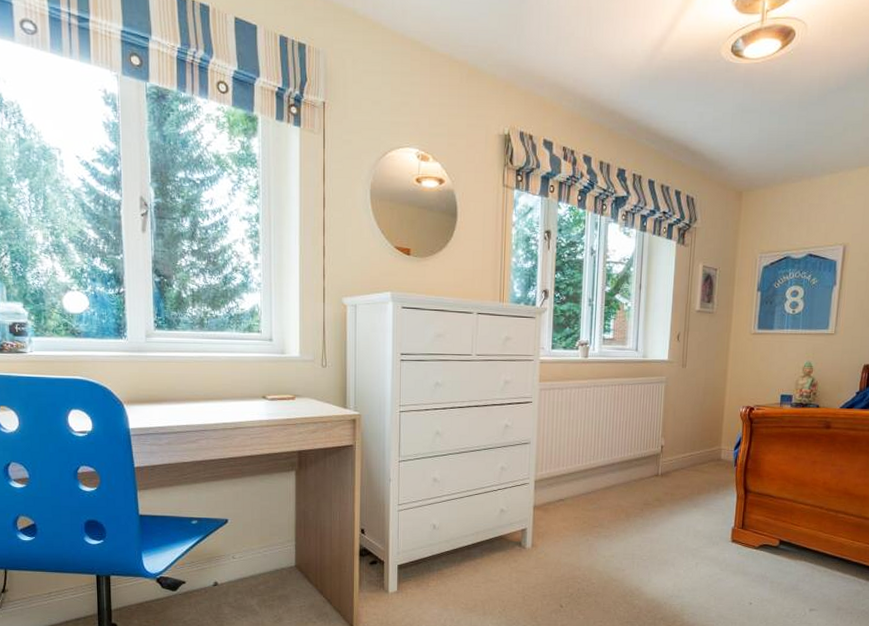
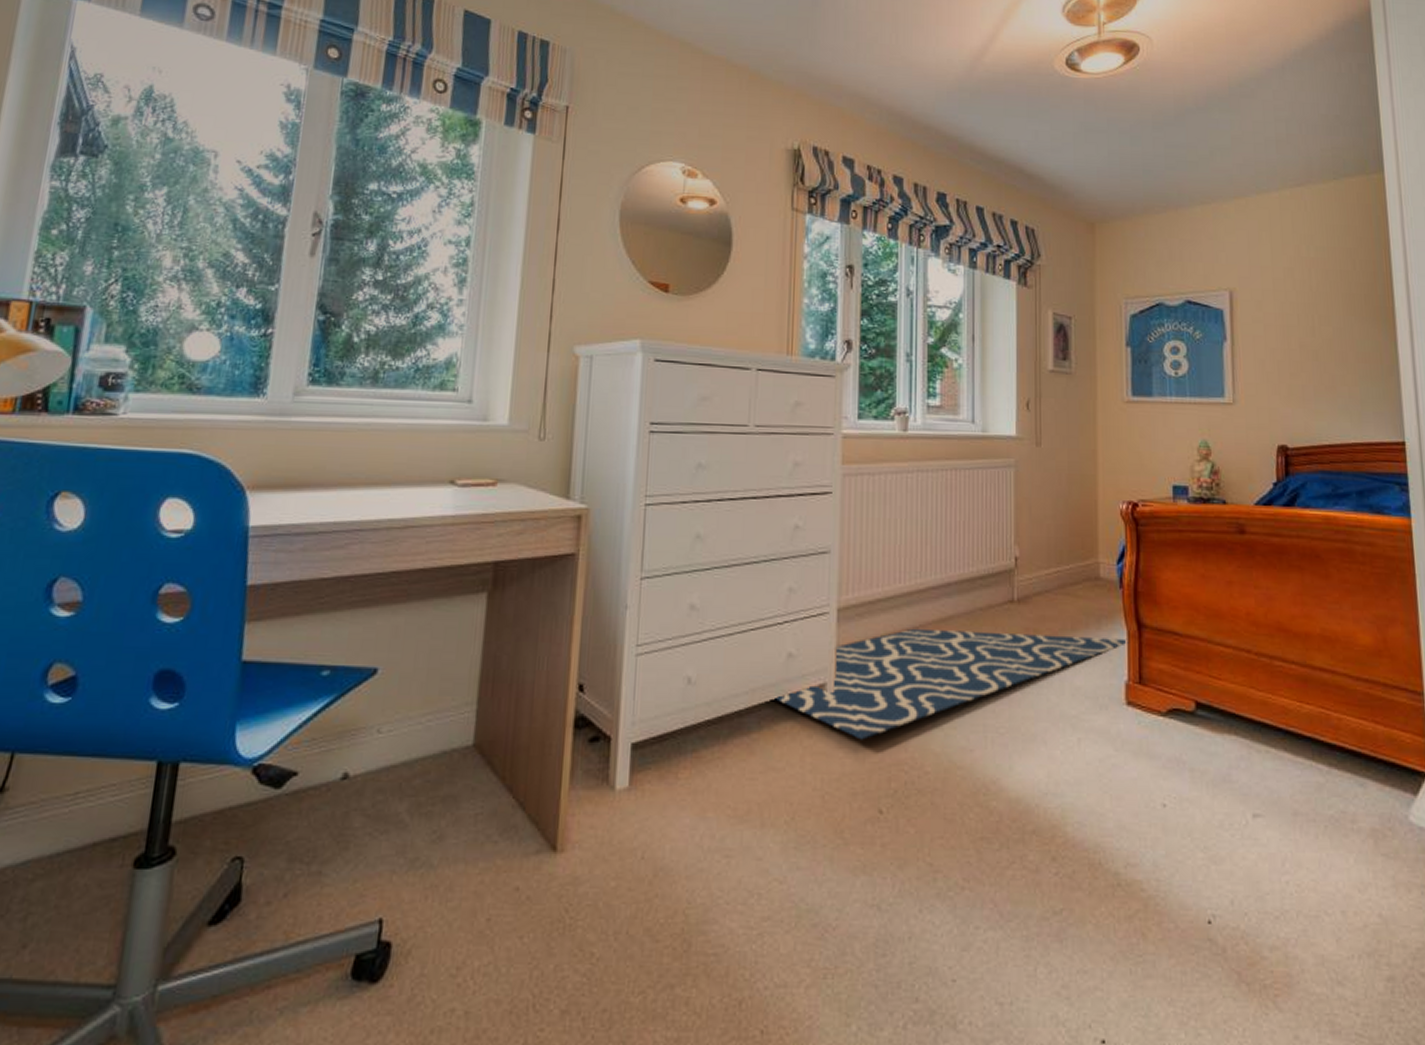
rug: none [492,493,737,564] -> present [775,628,1129,740]

